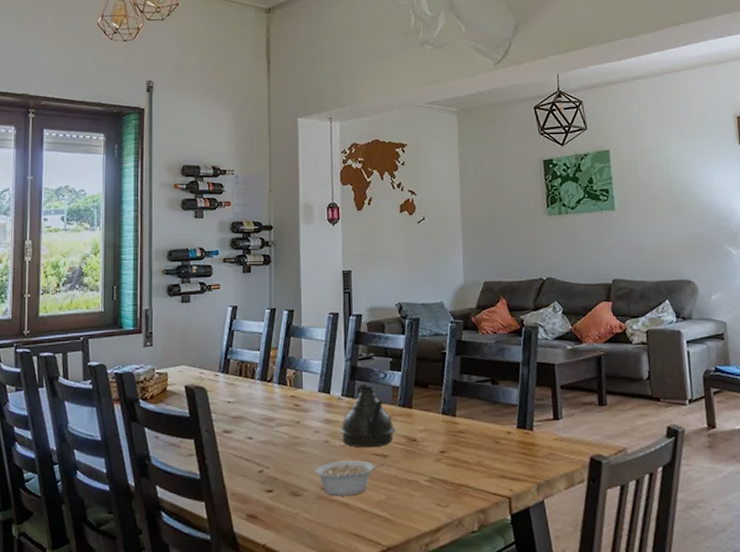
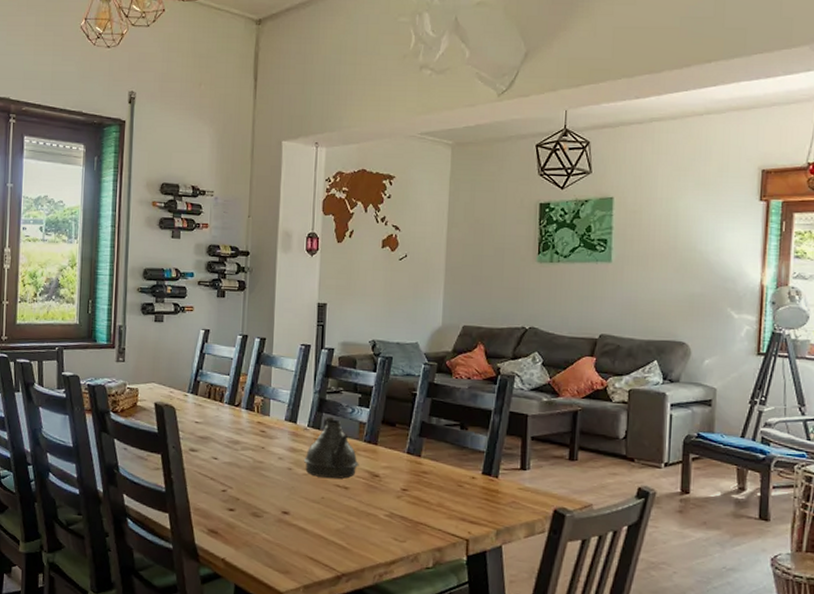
legume: present [314,460,385,496] -> none [276,488,346,522]

